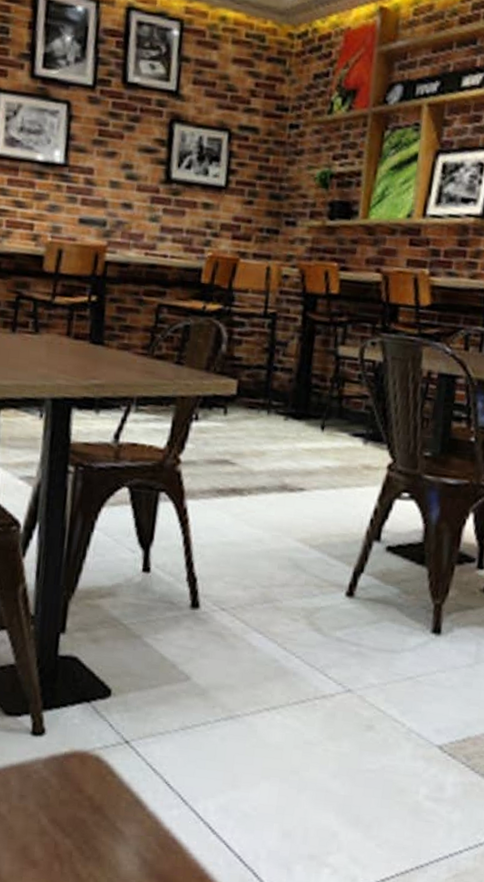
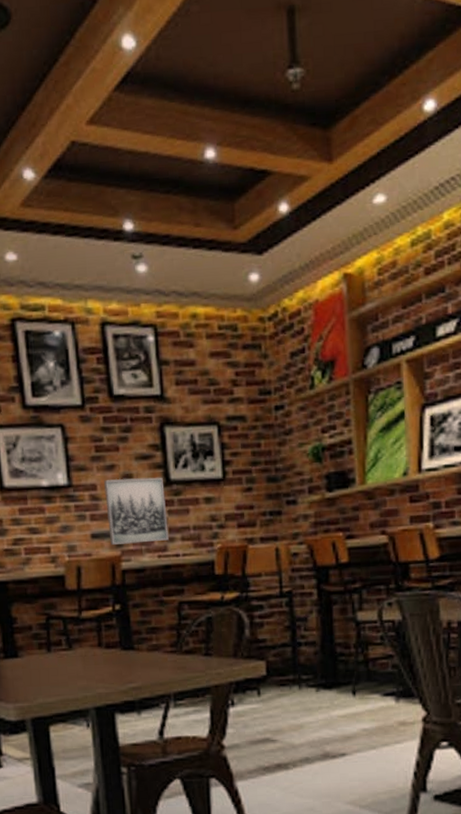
wall art: none [98,166,164,239] -> present [104,477,169,545]

